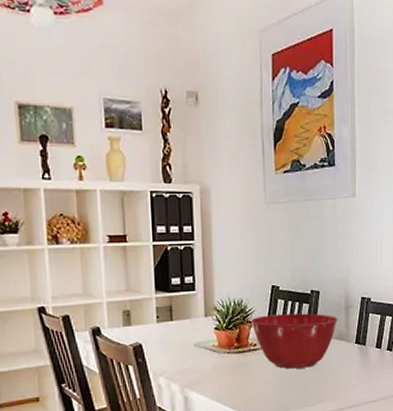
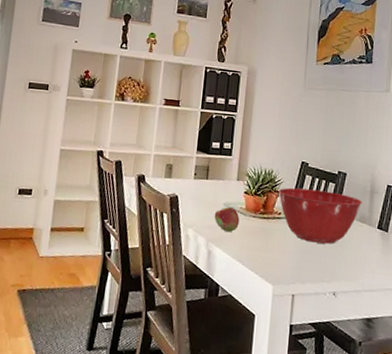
fruit: none [185,347,214,373] -> present [214,207,240,232]

